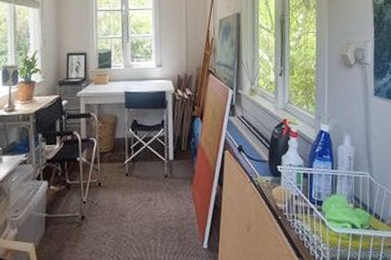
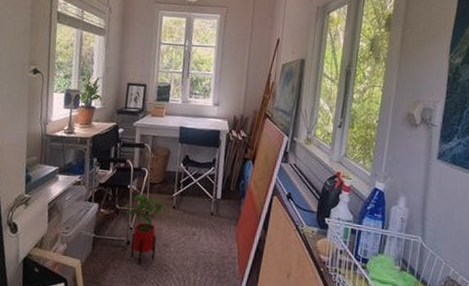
house plant: none [74,165,123,238] -> present [123,194,170,263]

